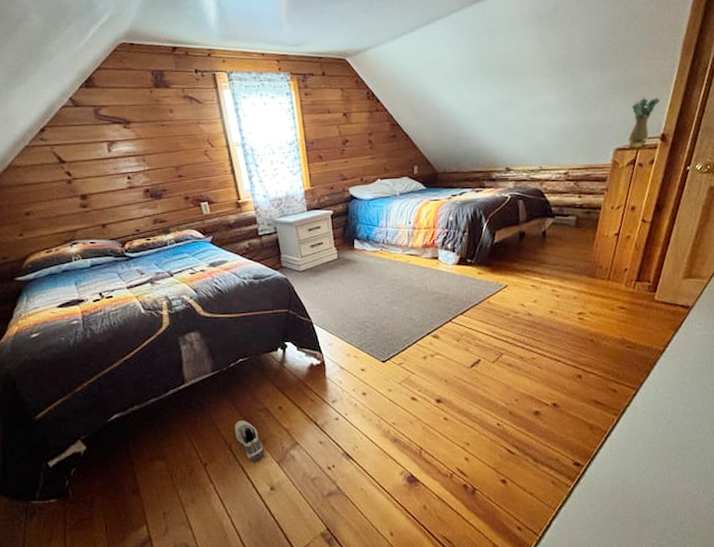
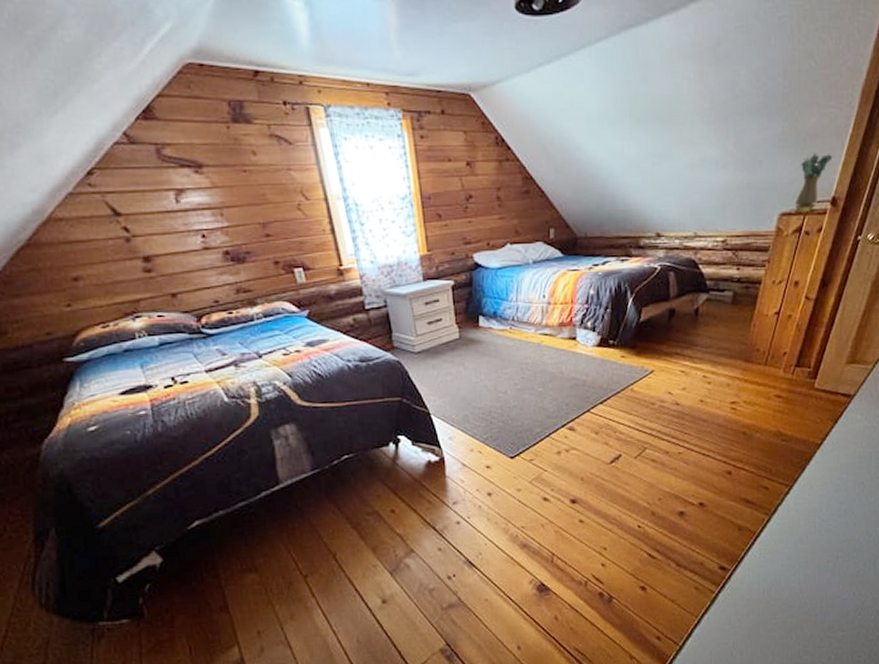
athletic shoe: present [234,420,265,462] -> none [339,526,375,572]

